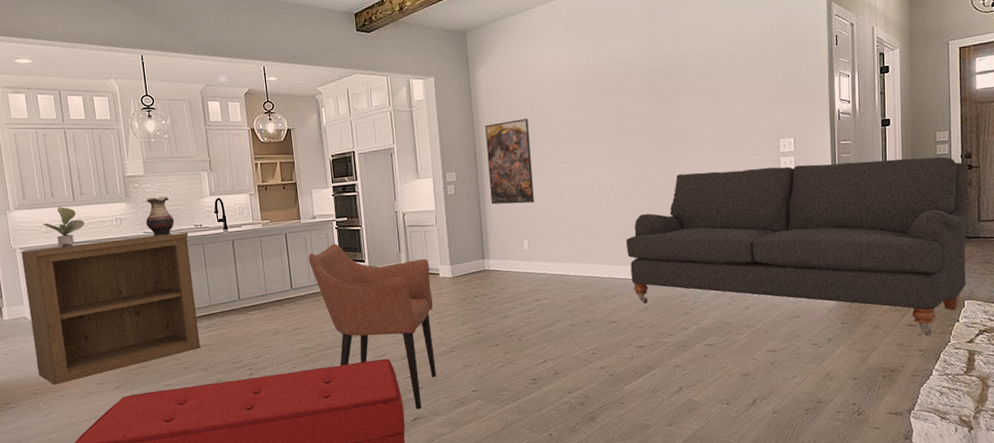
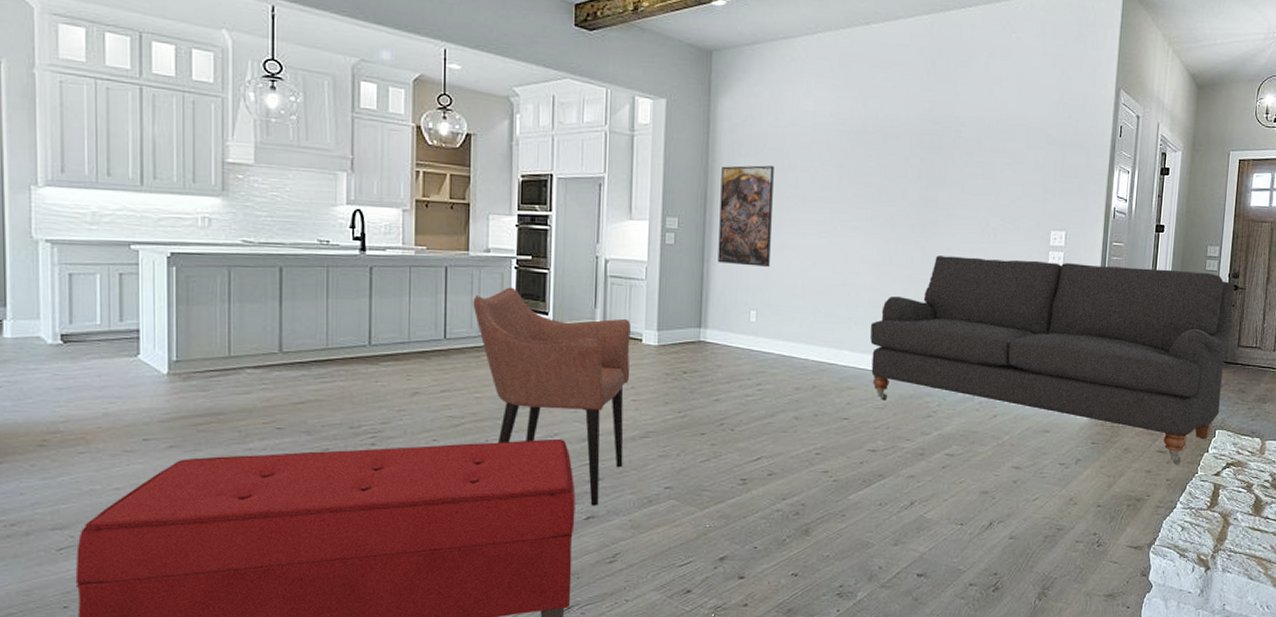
bookshelf: present [21,233,200,385] -> none [46,243,309,437]
potted plant: present [42,207,85,249] -> none [86,190,154,249]
vase: present [145,196,175,237] -> none [247,195,291,249]

